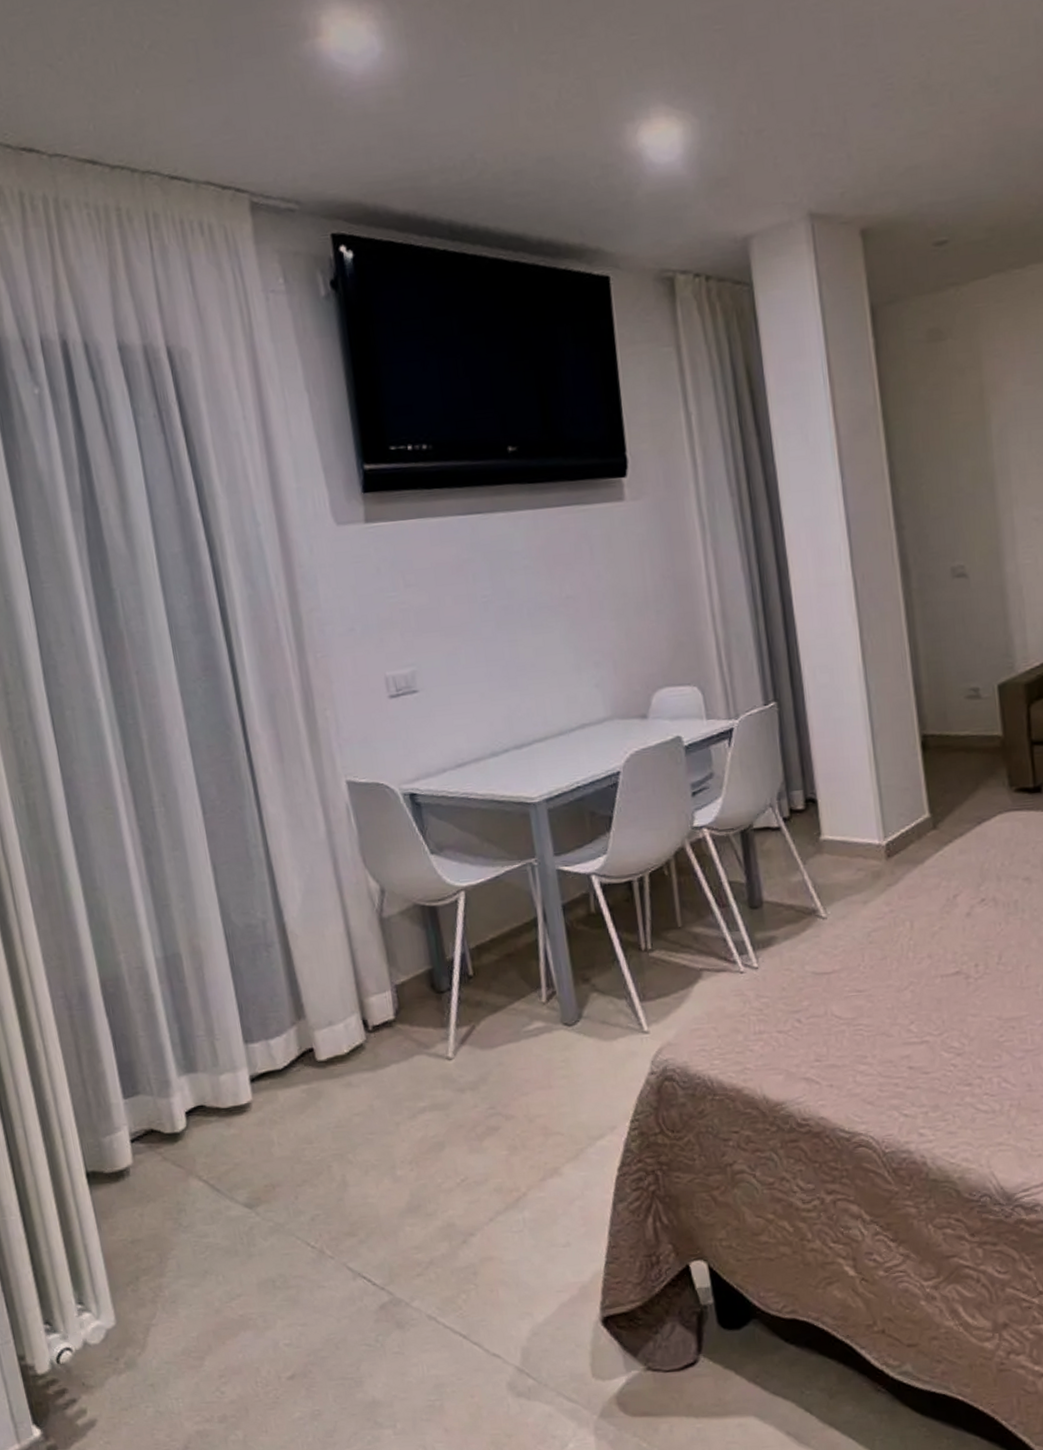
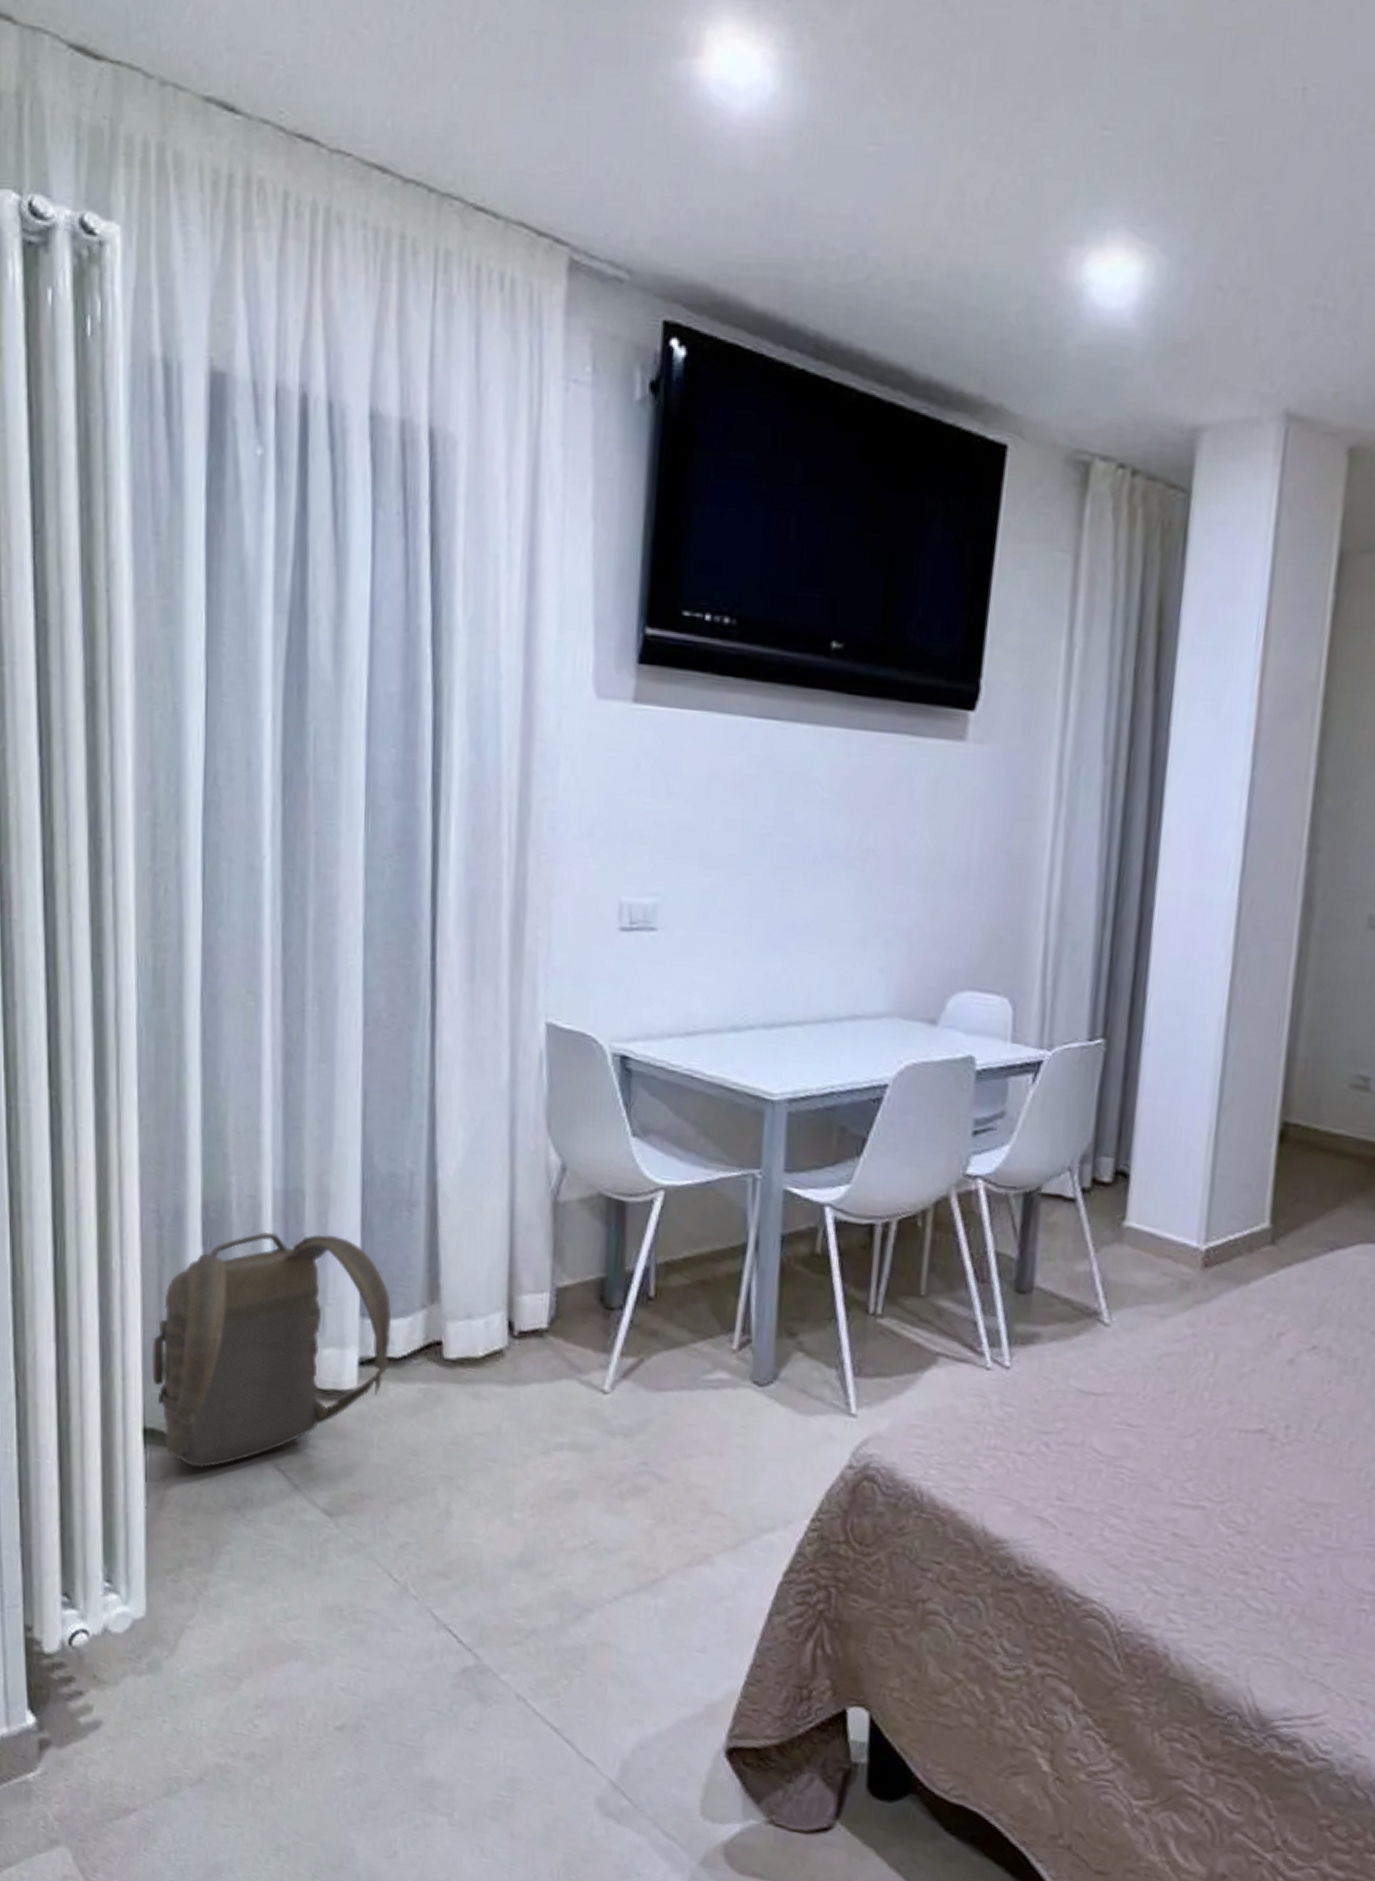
backpack: none [80,984,276,1194] -> present [152,1231,392,1468]

